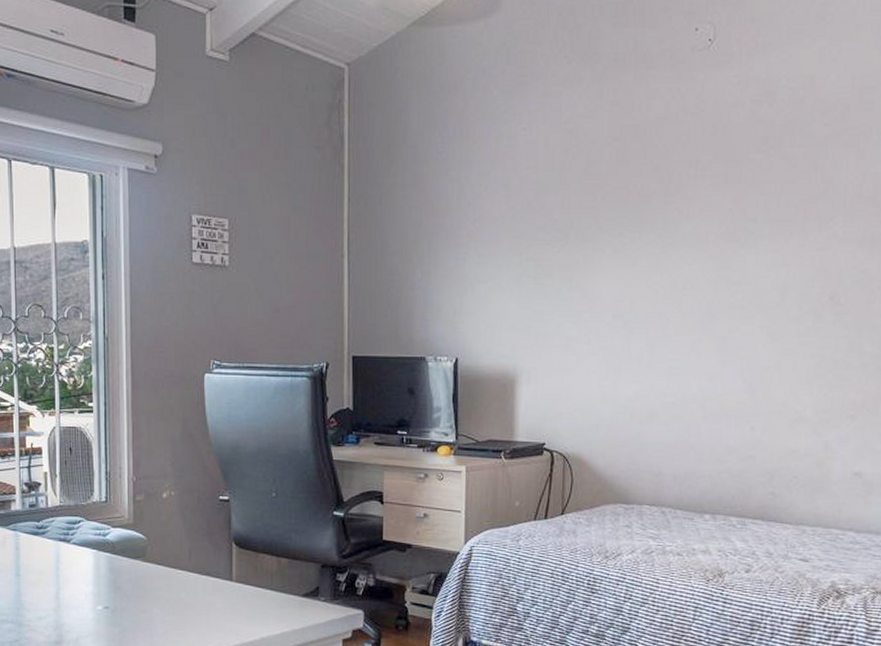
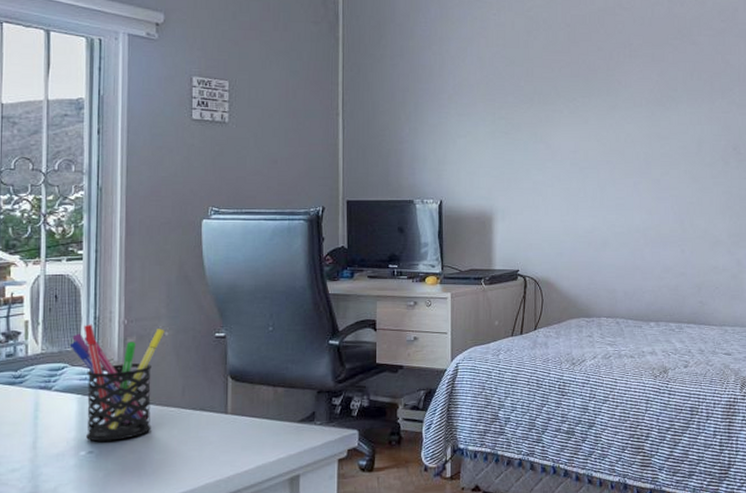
pen holder: none [84,479,171,598] -> present [69,324,165,442]

